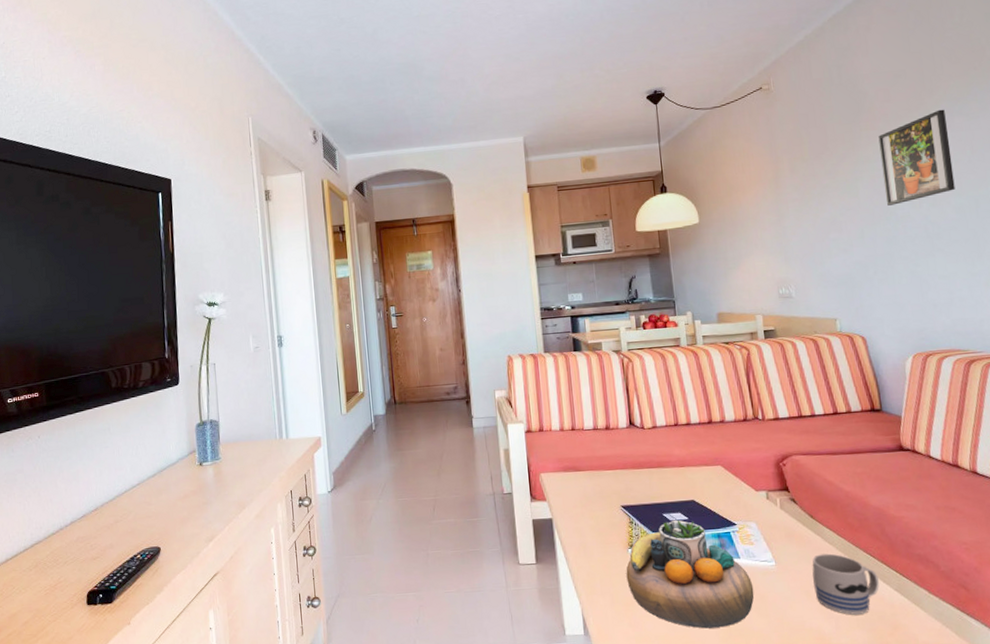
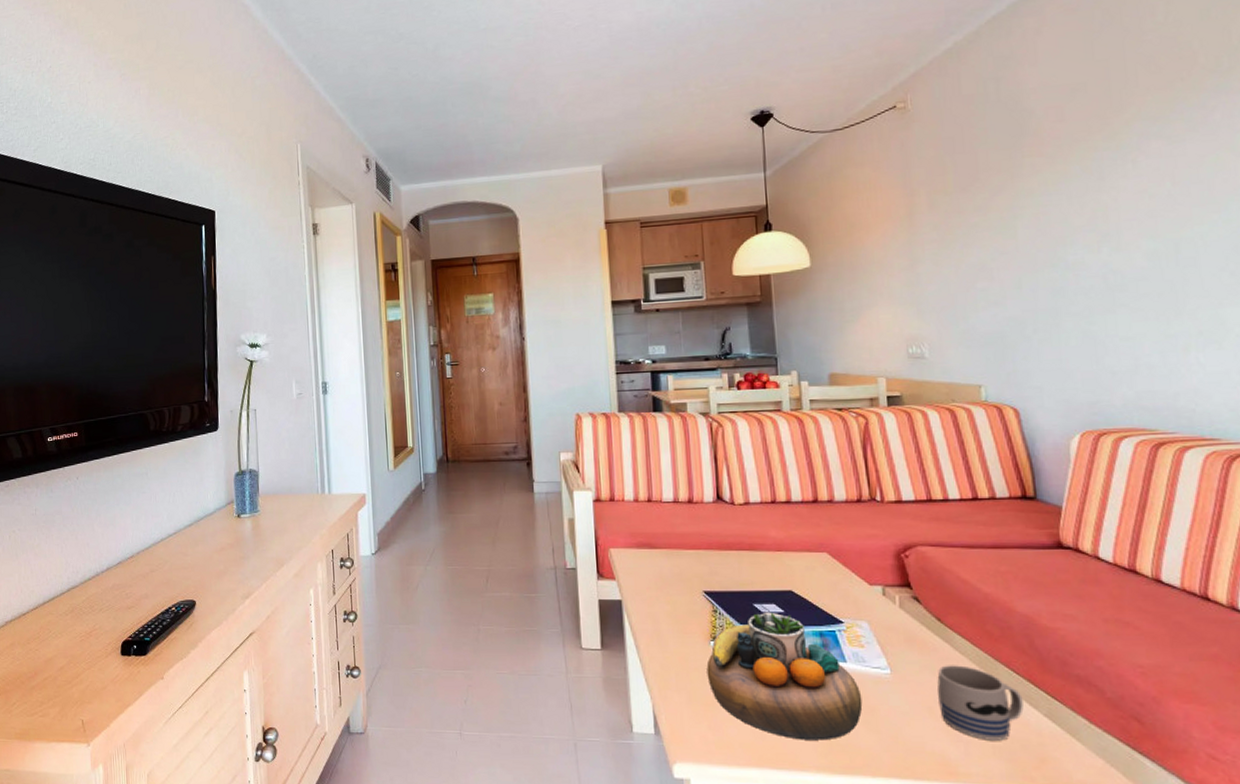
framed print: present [878,109,955,206] -> none [1046,130,1148,250]

